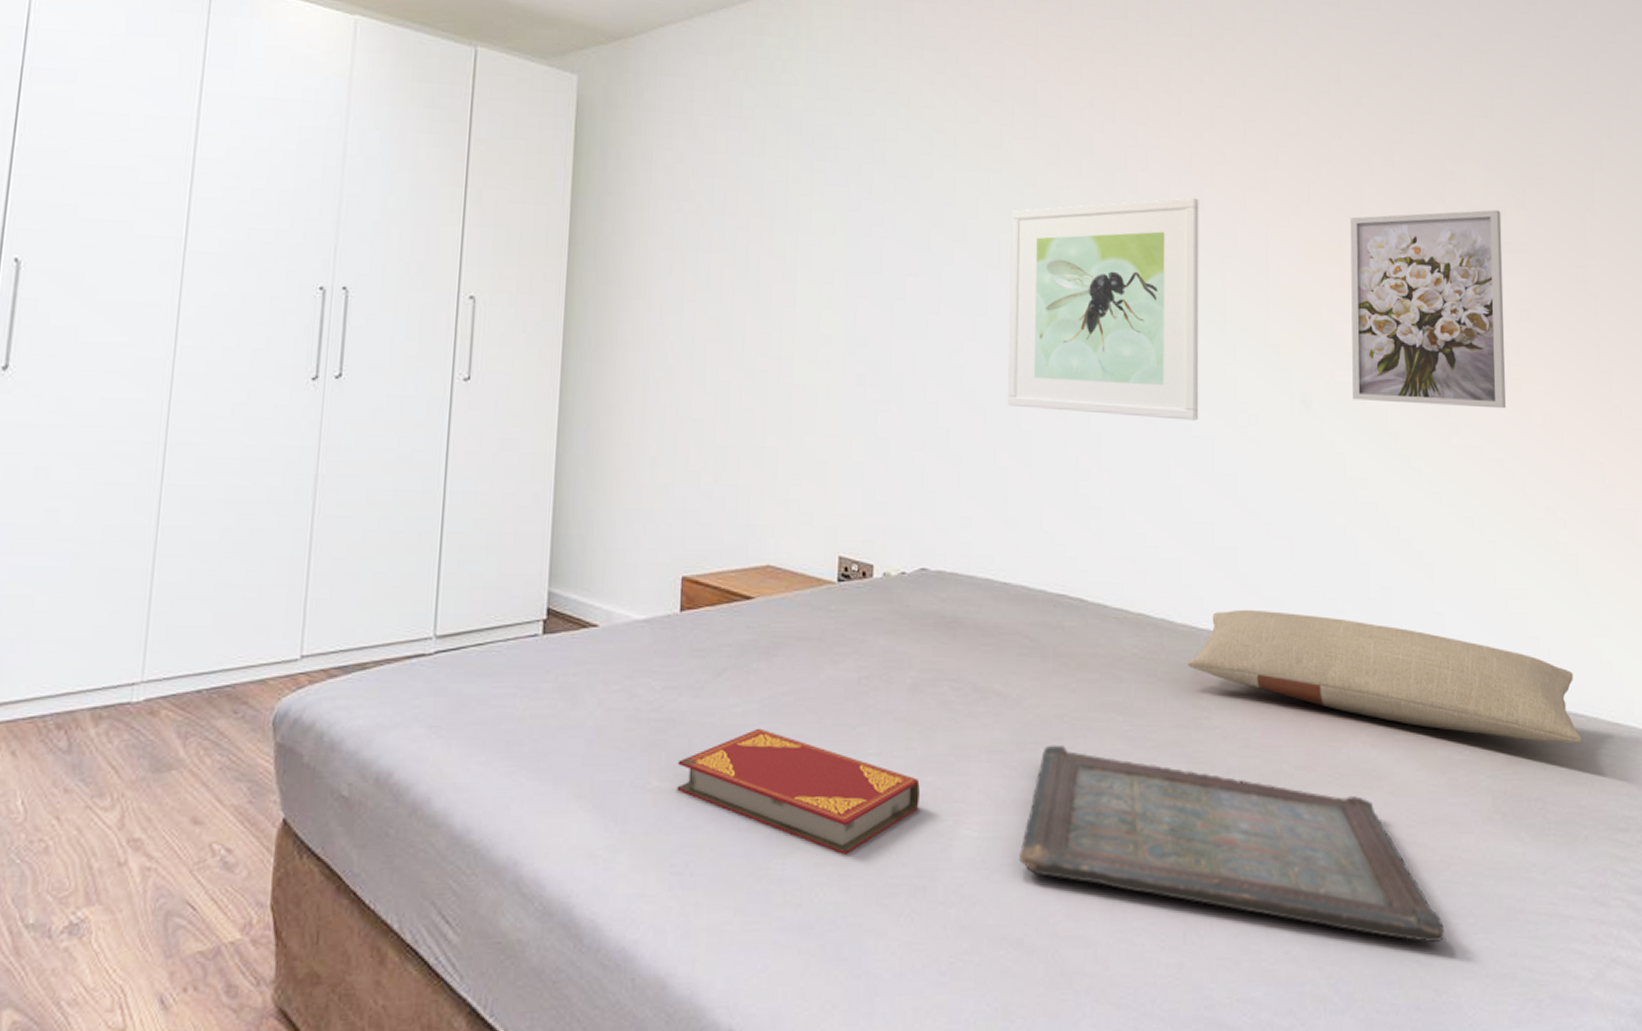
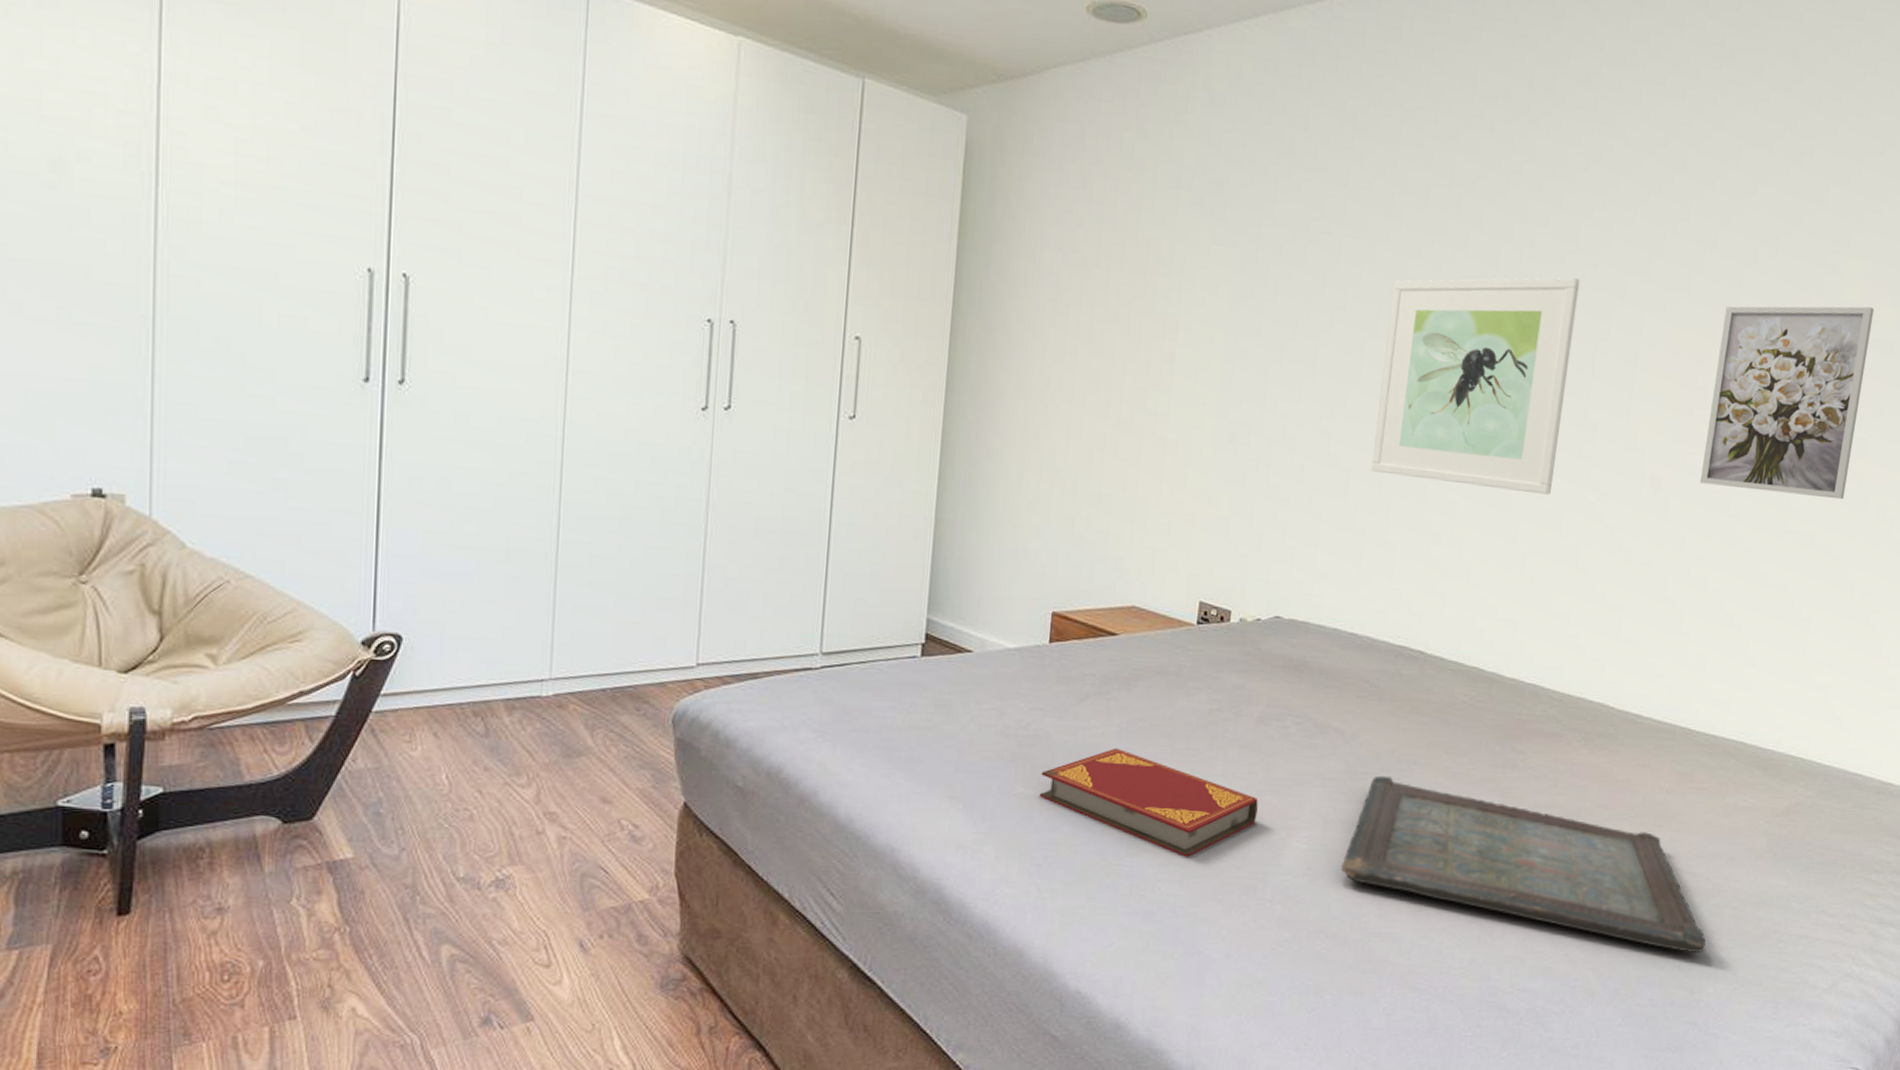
pillow: present [1186,609,1583,744] -> none [1510,668,1859,799]

